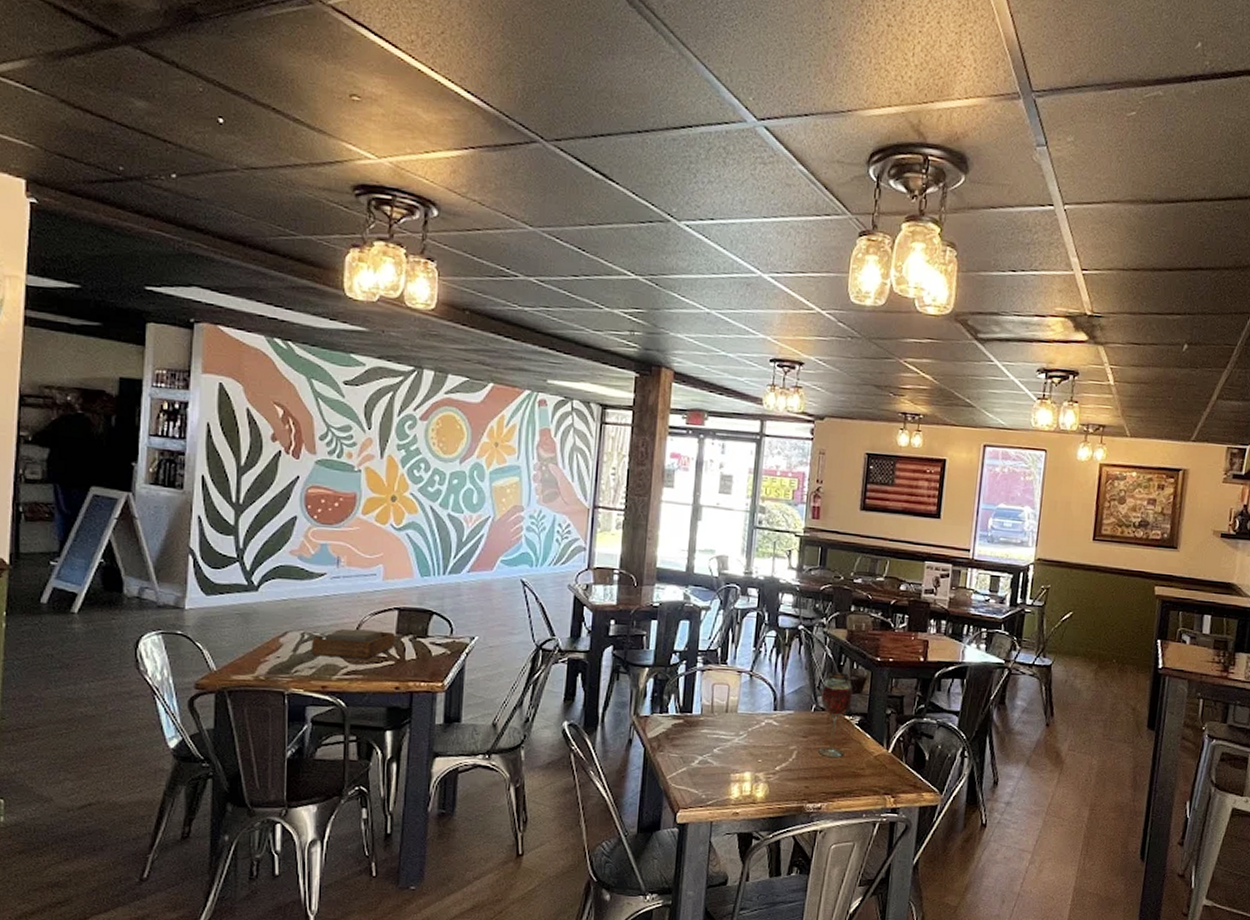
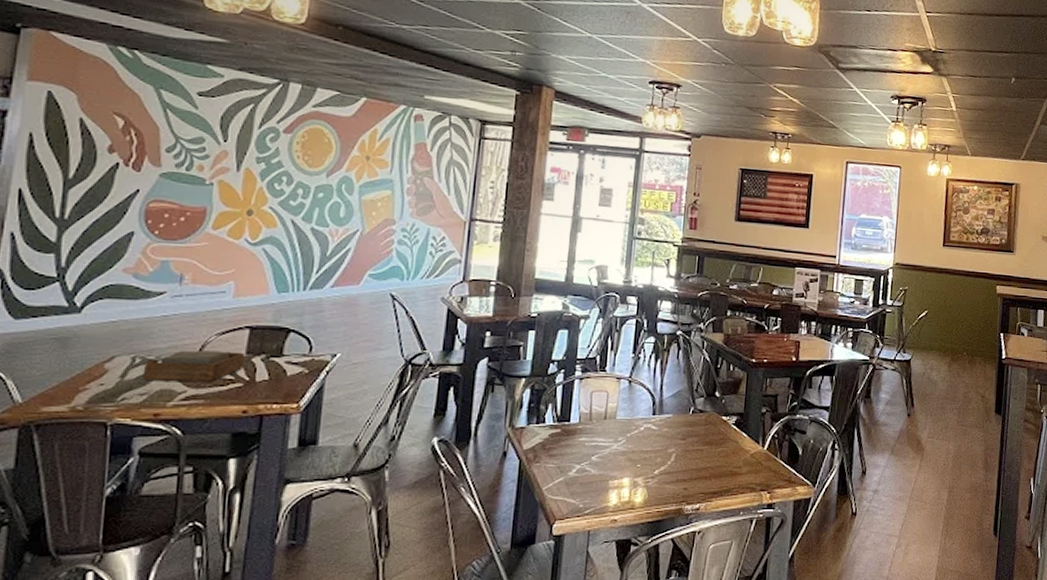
wineglass: present [818,672,853,757] -> none [696,375,730,457]

